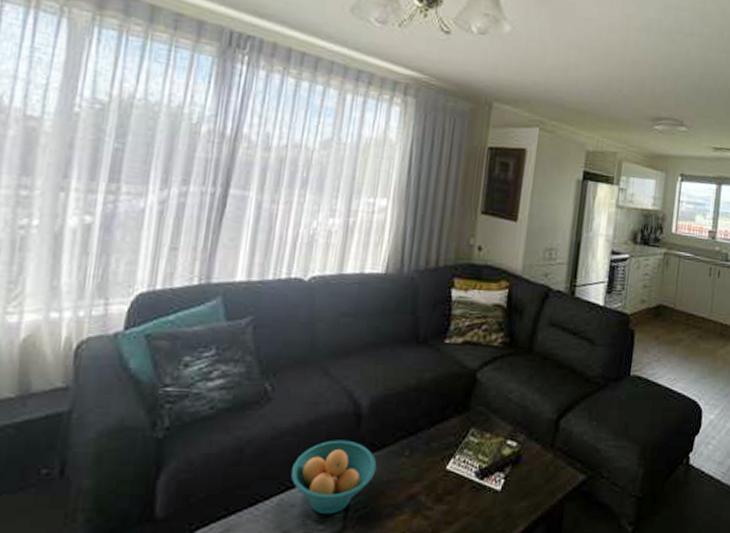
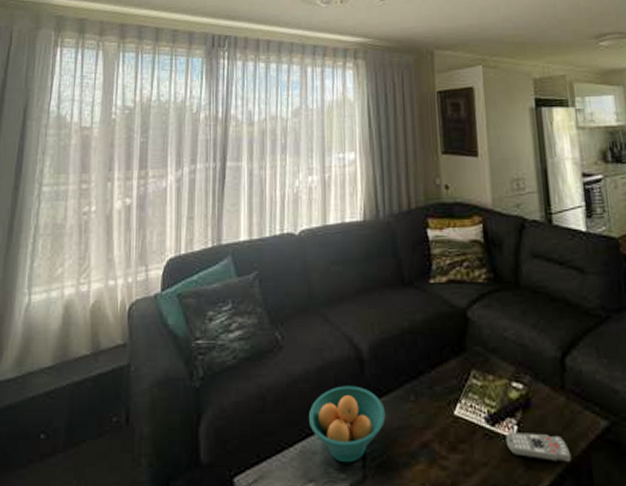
remote control: none [491,485,548,511] -> present [506,433,572,463]

